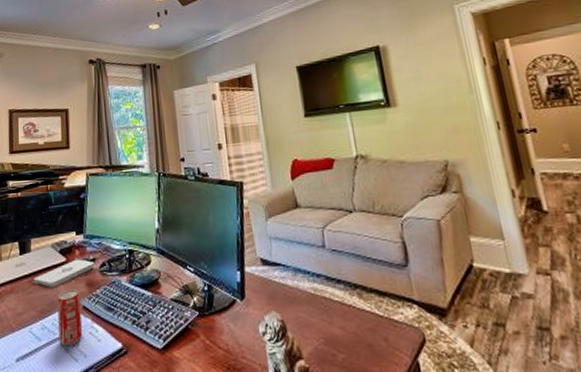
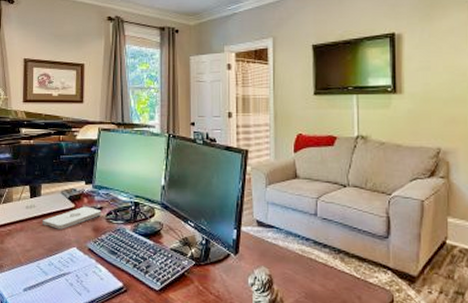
beverage can: present [57,289,83,346] -> none [65,232,87,282]

